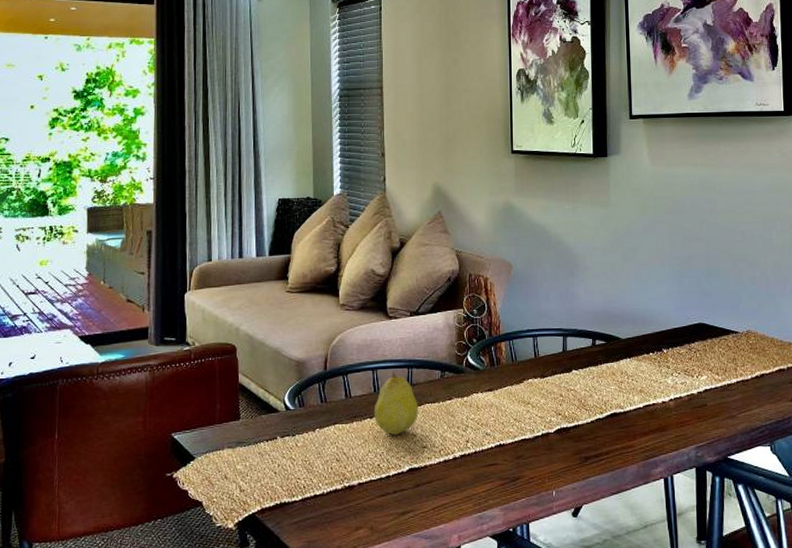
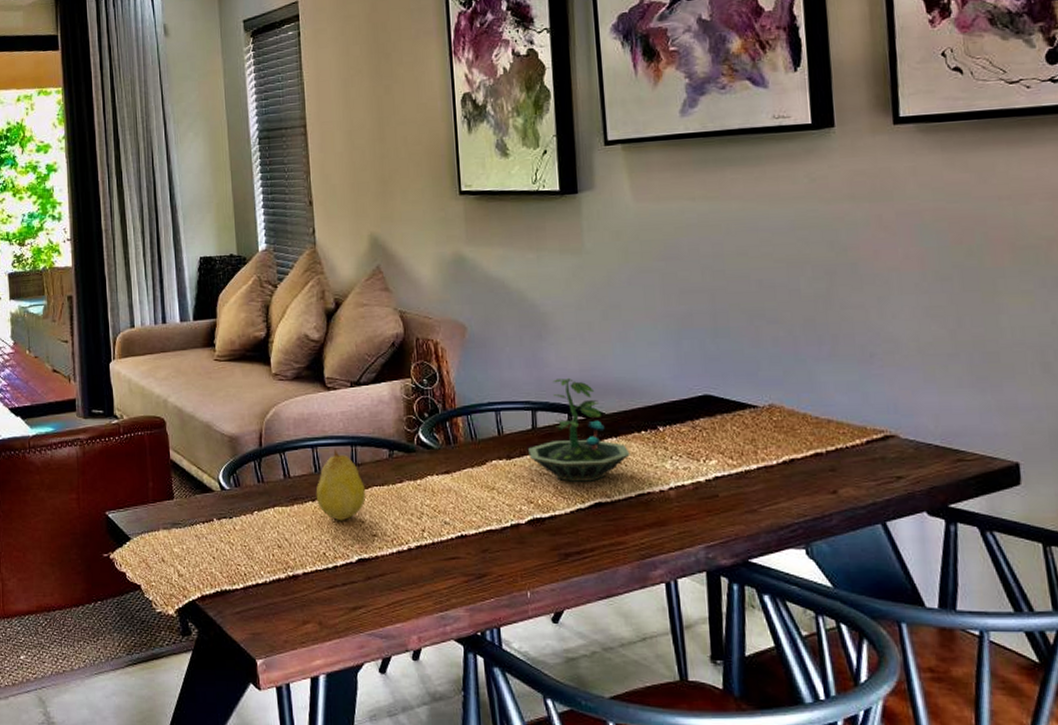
terrarium: none [559,308,640,396] -> present [528,377,630,482]

